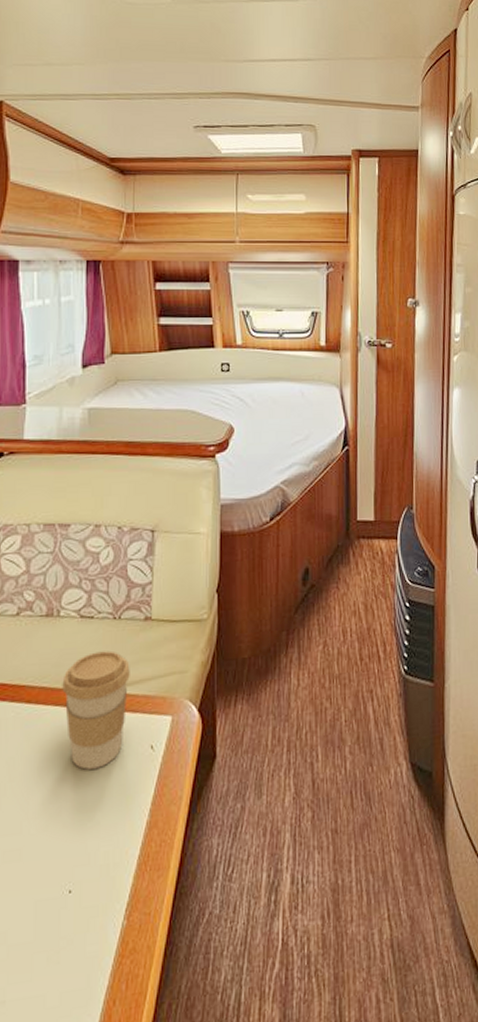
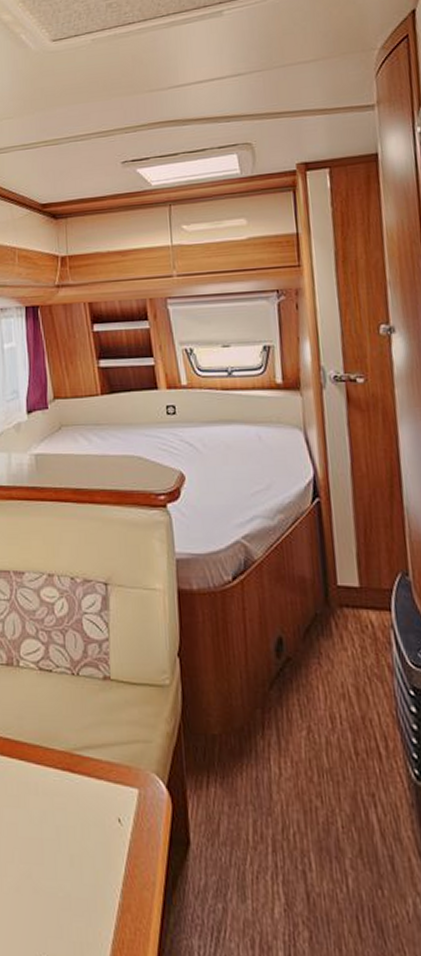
coffee cup: present [62,650,130,770] -> none [25,708,92,834]

